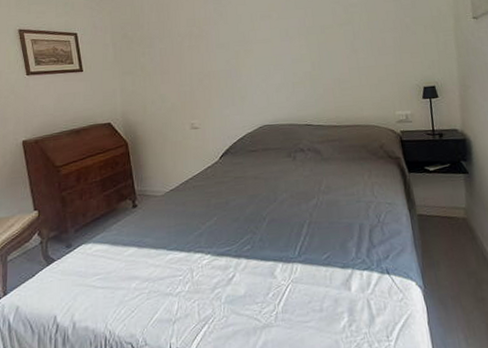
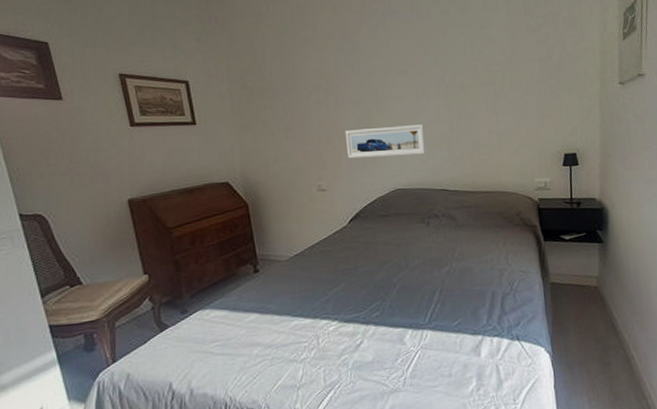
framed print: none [215,64,290,98] -> present [345,125,425,159]

